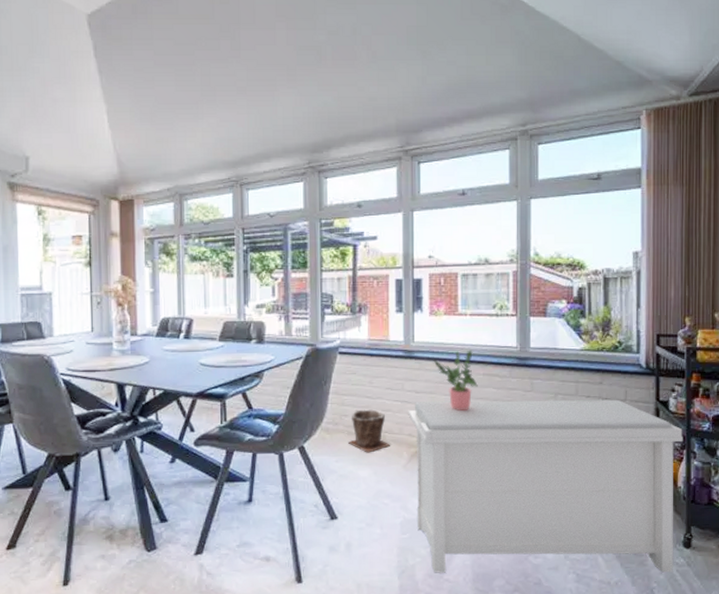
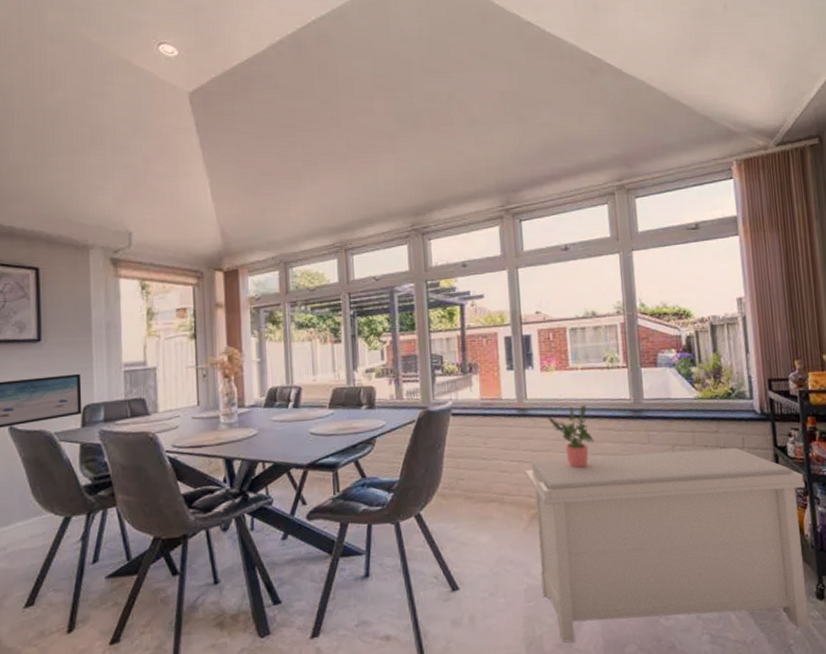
plant pot: present [348,409,390,453] -> none [466,471,509,518]

